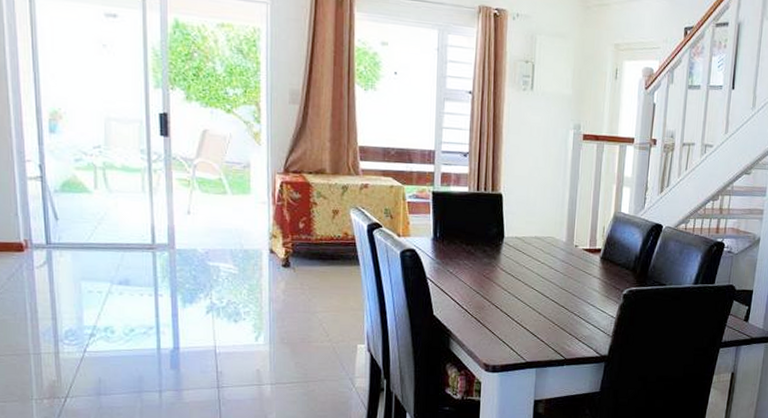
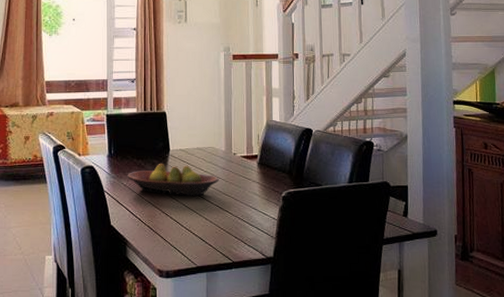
fruit bowl: none [454,250,557,289] -> present [127,163,219,196]

